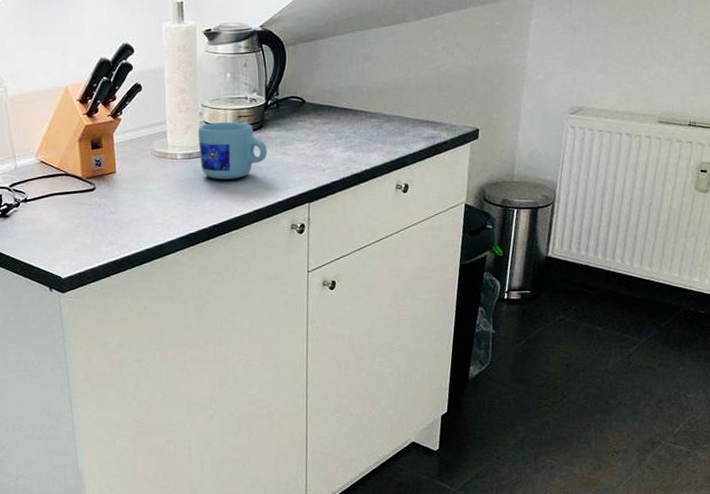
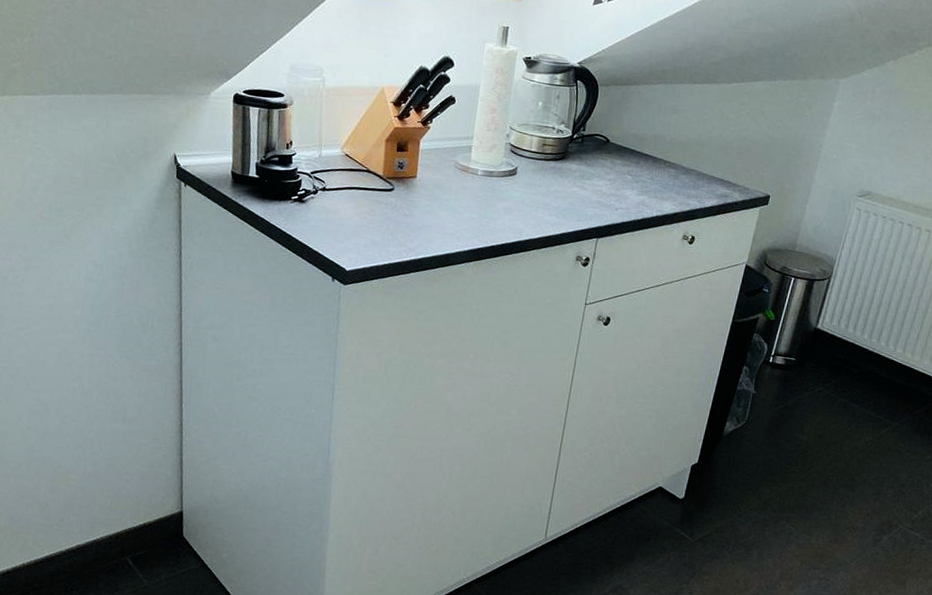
mug: present [198,122,267,180] -> none [499,146,566,204]

